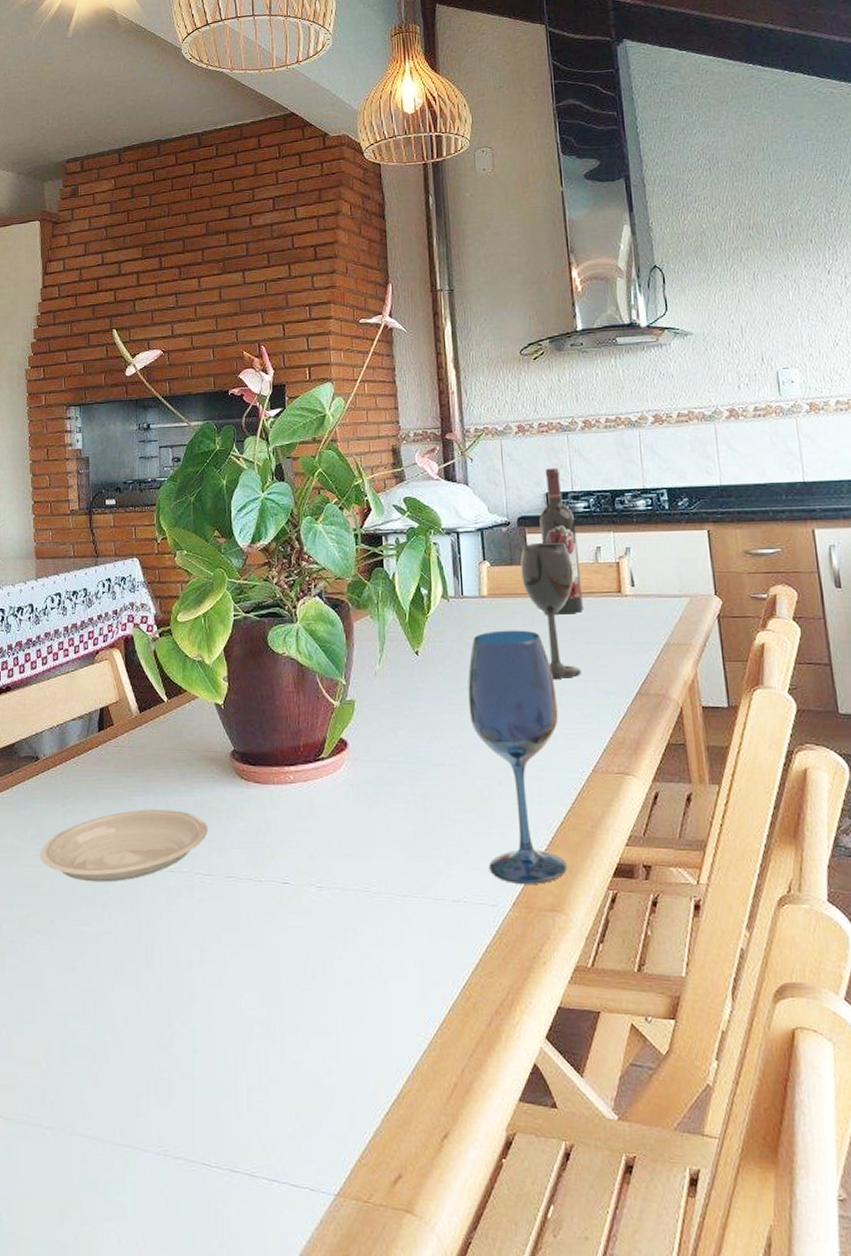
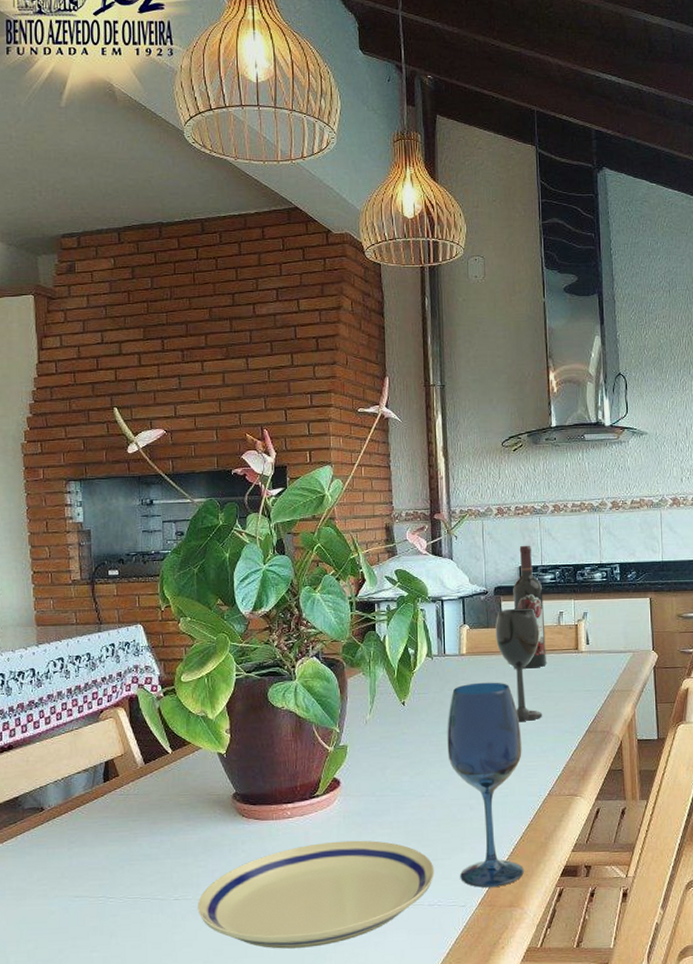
plate: present [39,810,208,882] -> none [46,847,211,914]
plate: none [194,814,459,942] -> present [198,840,434,949]

